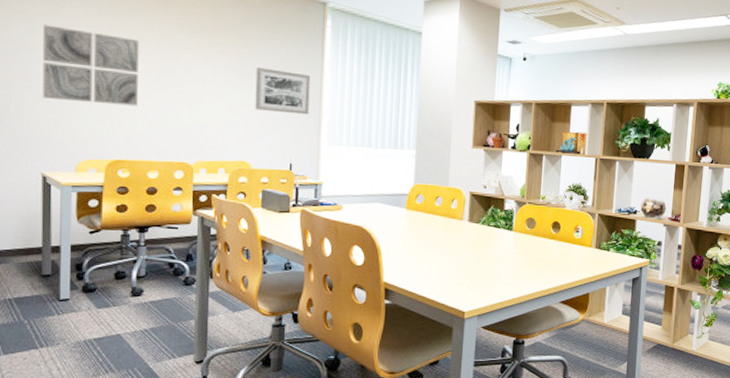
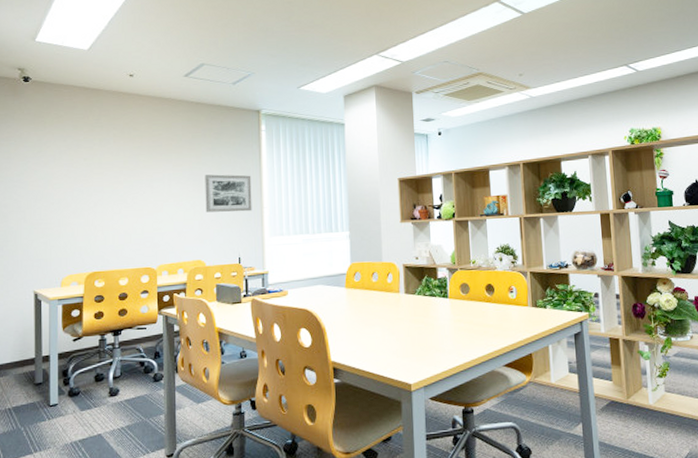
wall art: present [42,24,139,107] -> none [33,163,109,226]

